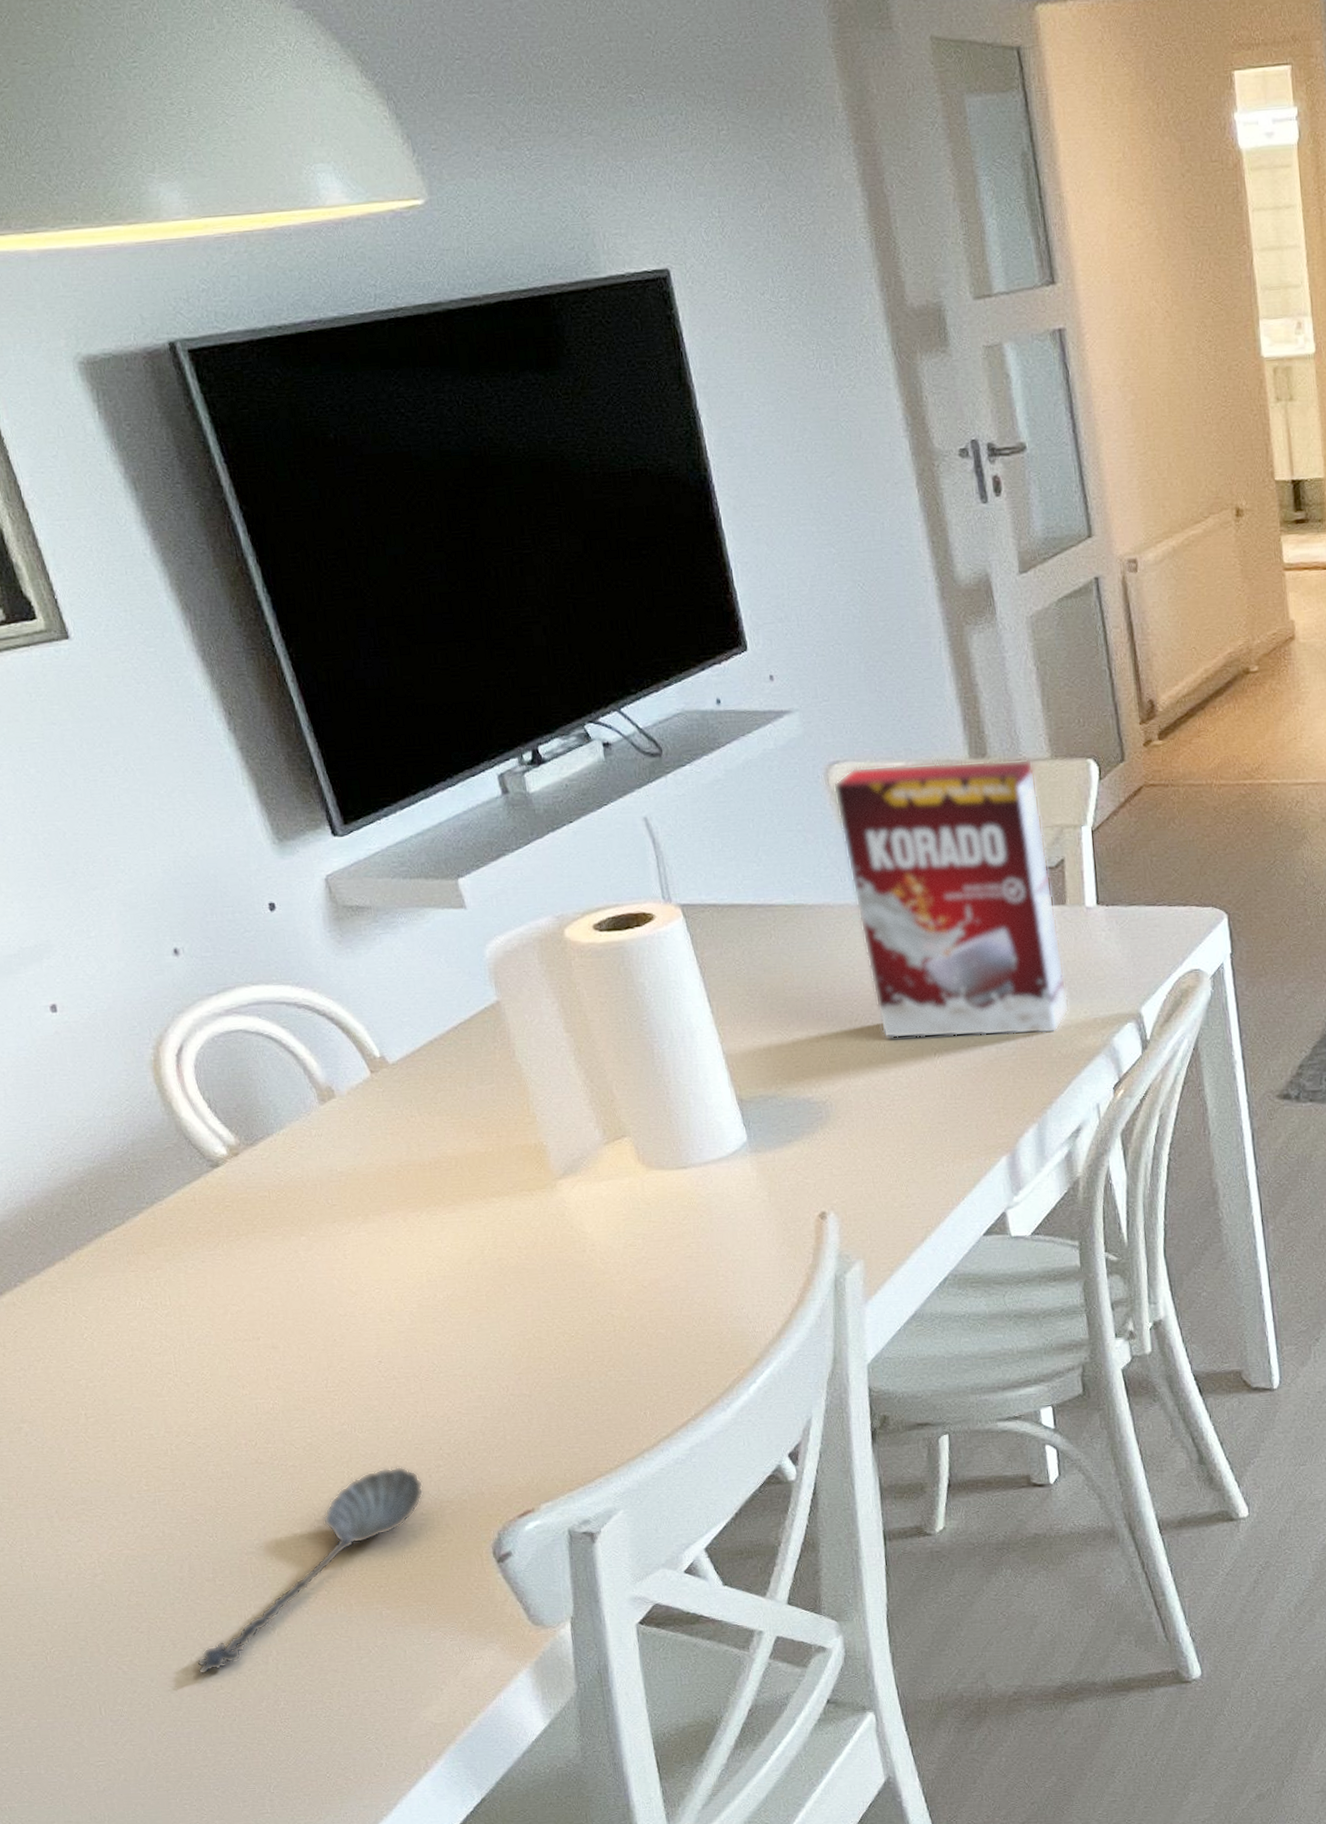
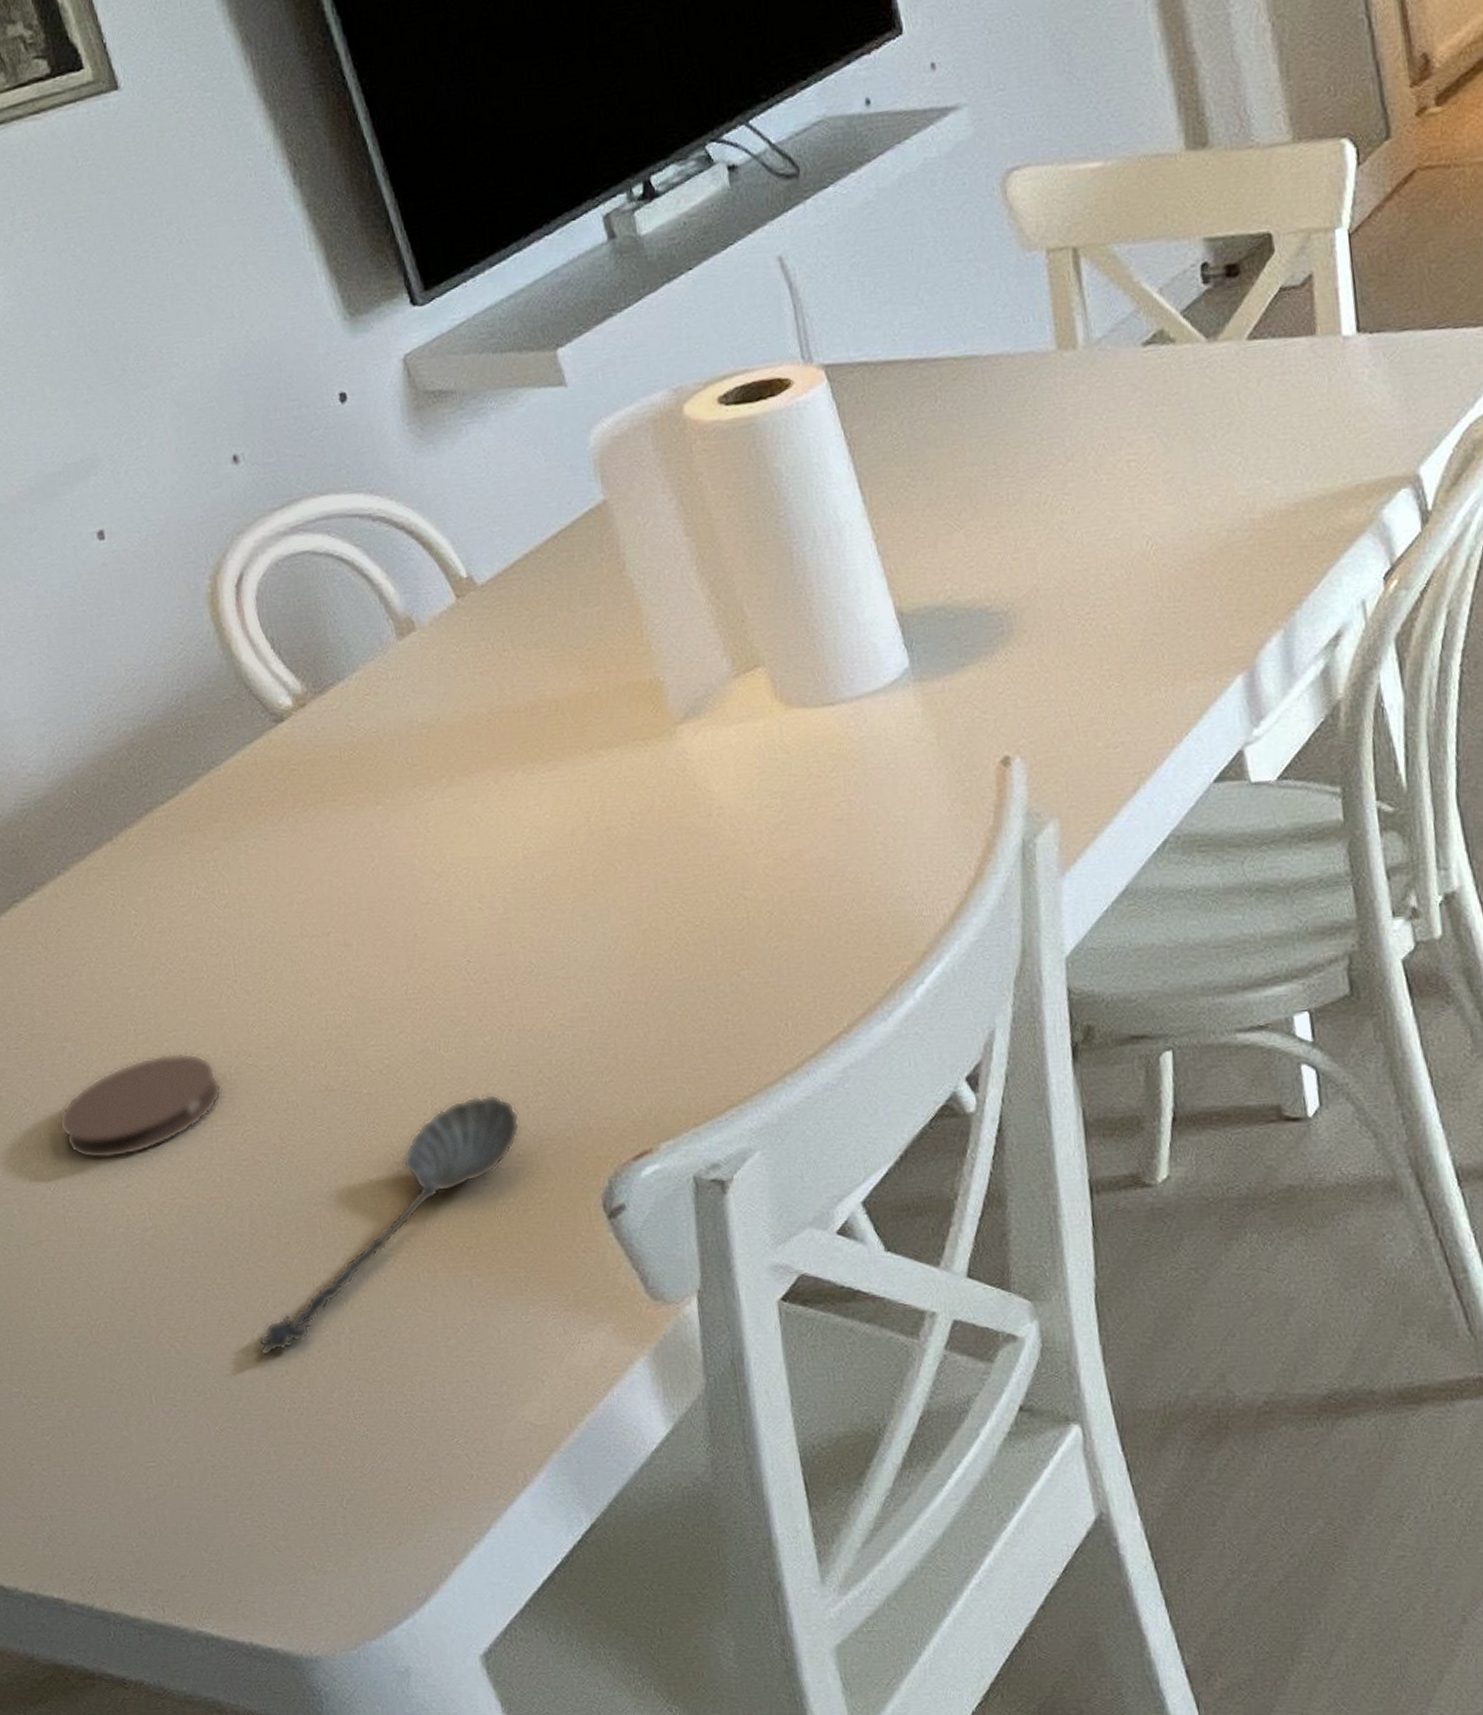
coaster: none [16,1433,164,1519] -> present [58,1053,222,1159]
cereal box: present [833,759,1070,1039] -> none [1012,145,1323,525]

